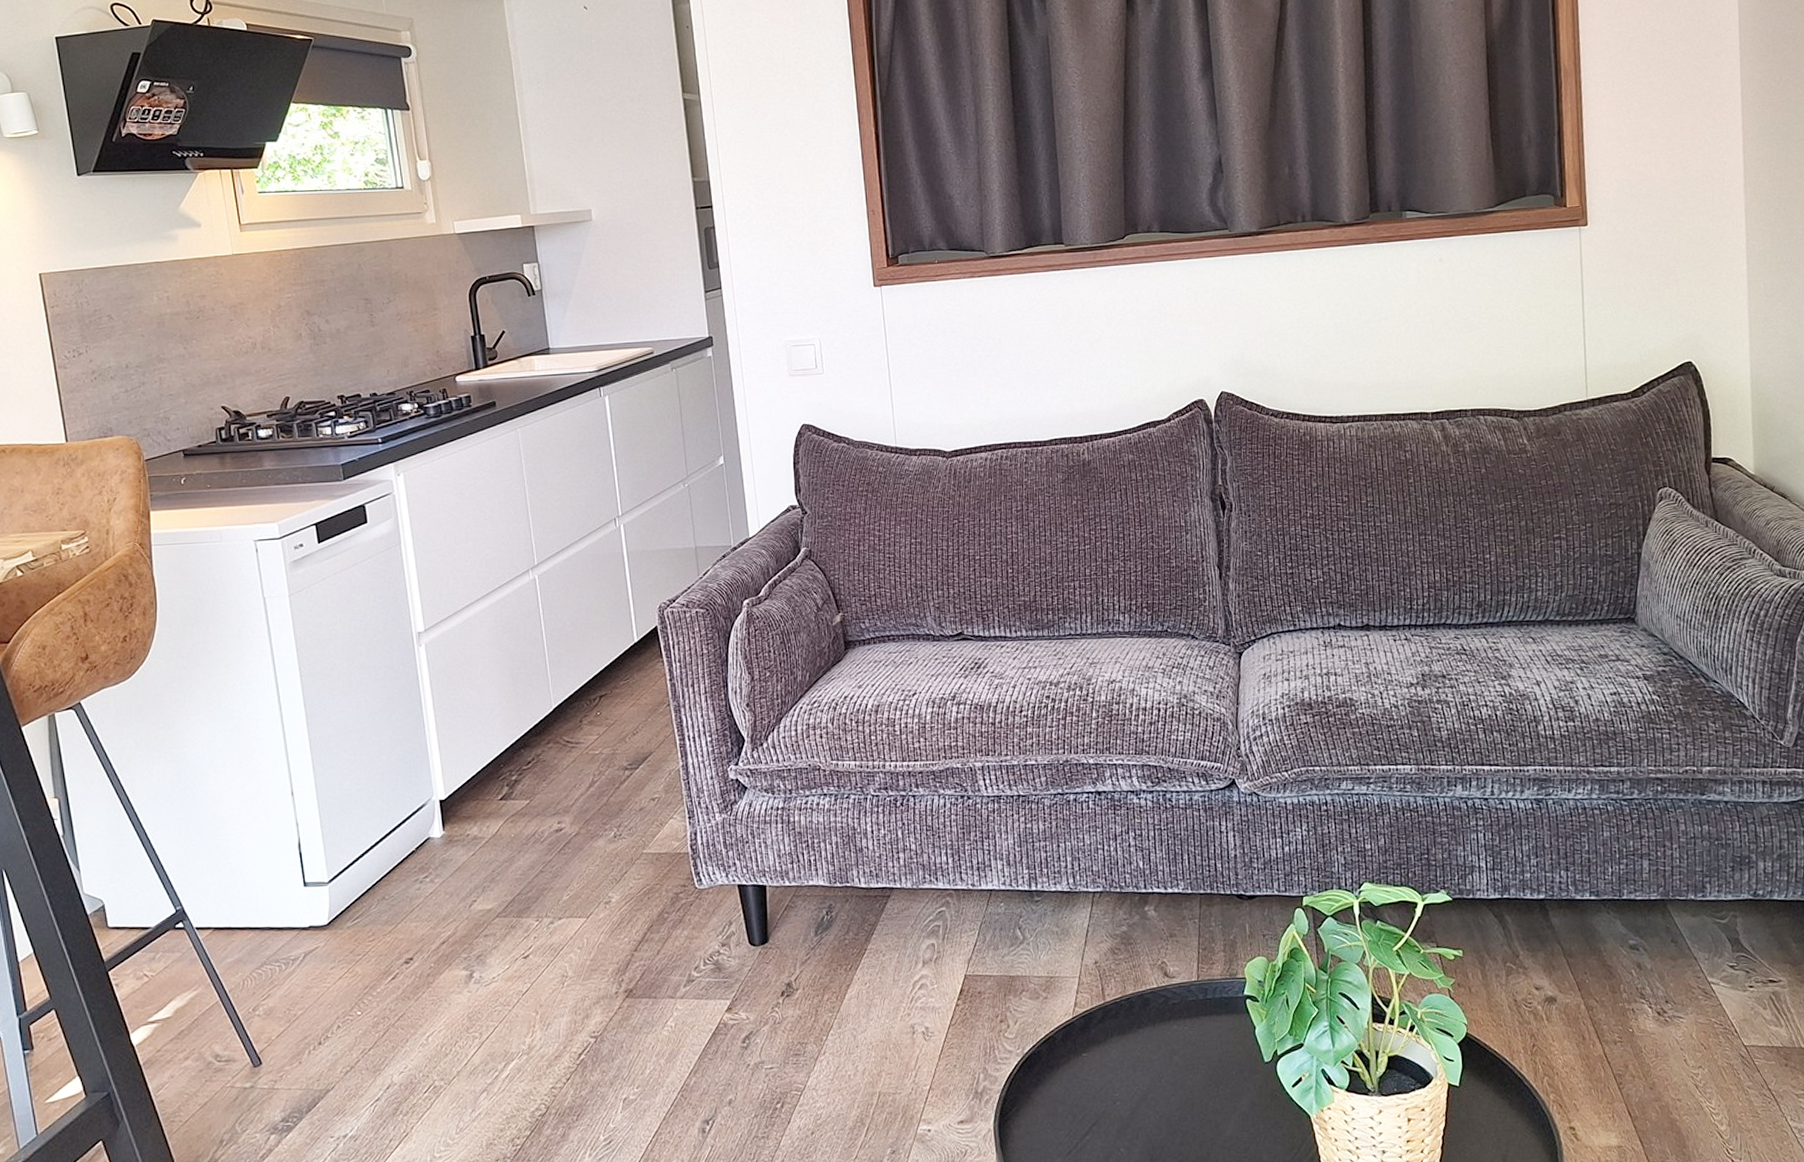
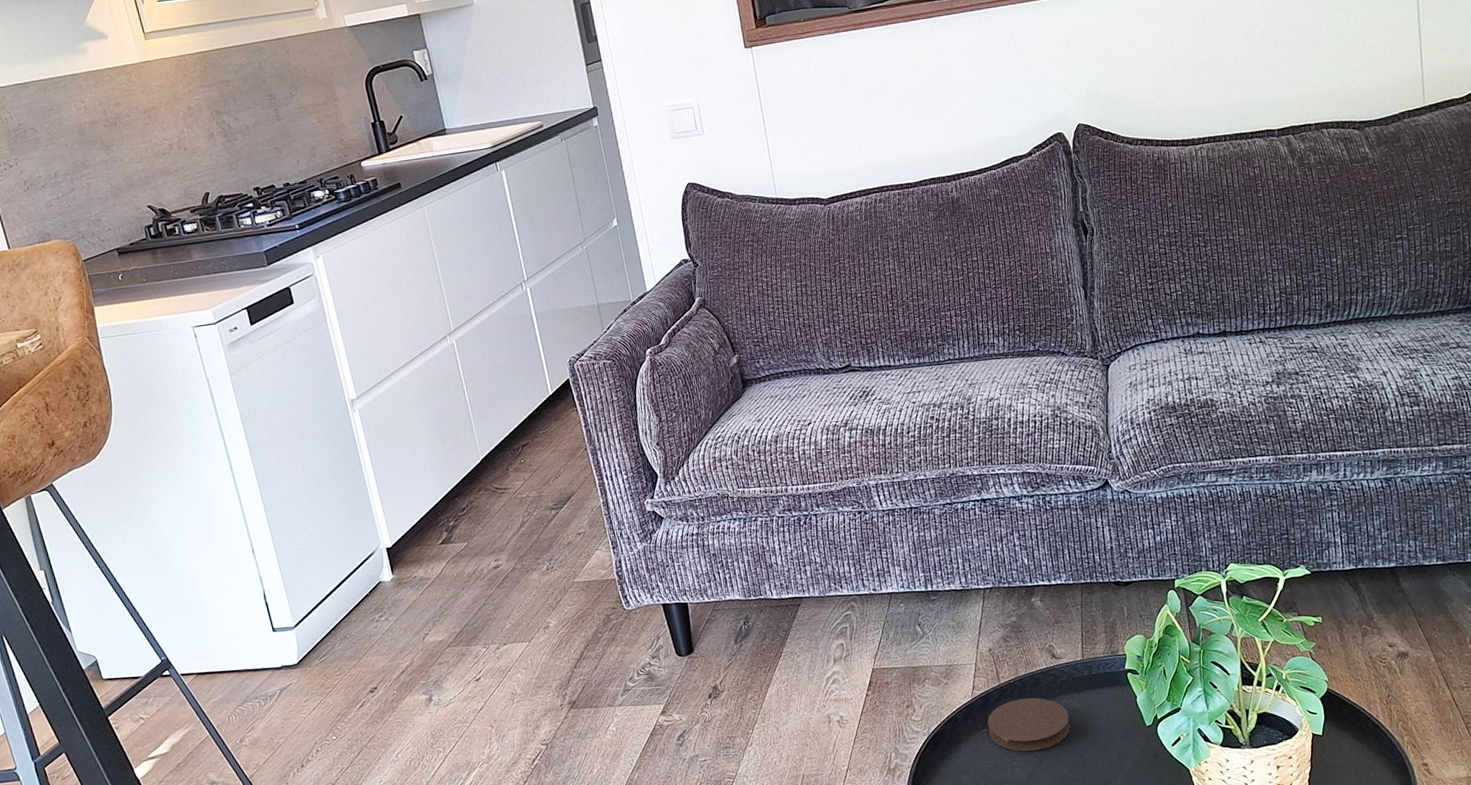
coaster: none [1089,1020,1180,1083] -> present [987,697,1071,752]

